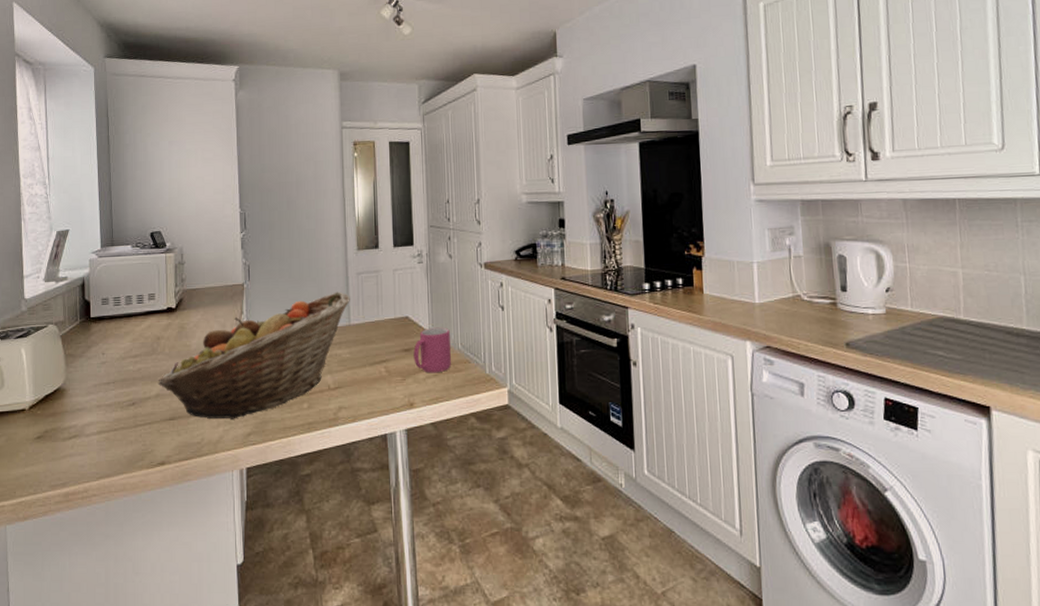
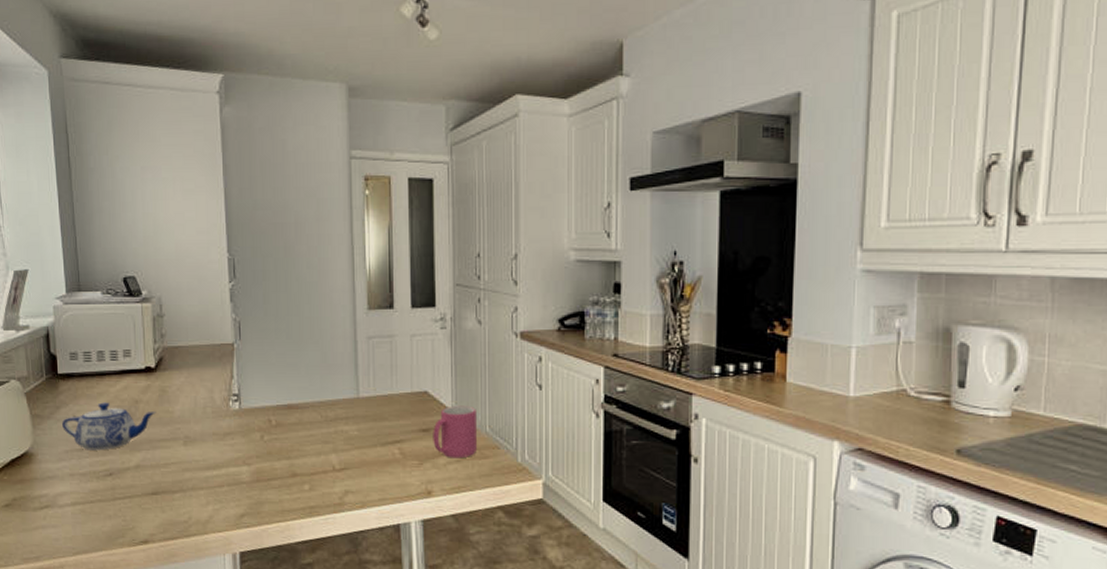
teapot: none [92,340,176,383] -> present [62,402,156,451]
fruit basket: present [158,291,350,419] -> none [137,358,359,498]

